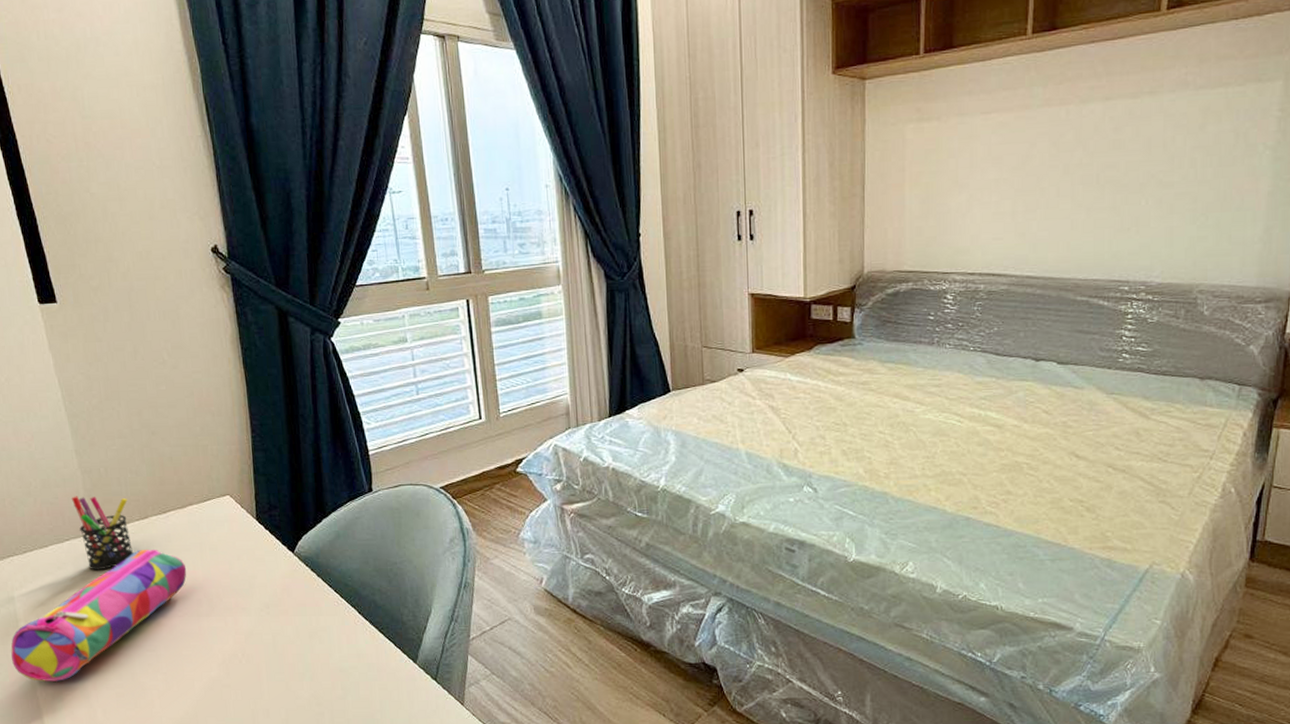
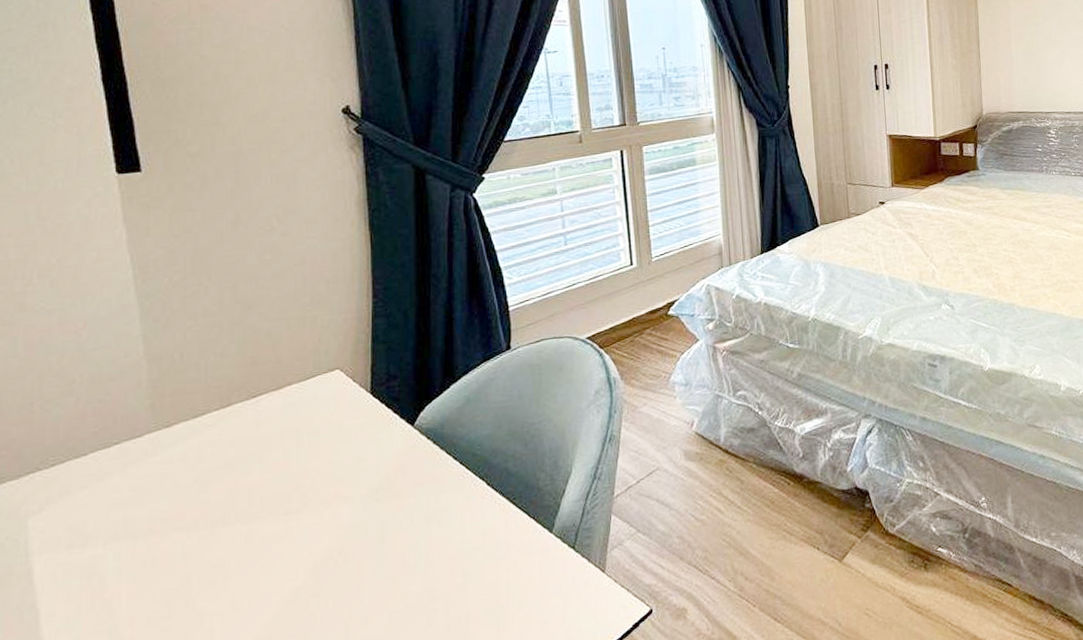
pencil case: present [11,549,187,681] -> none [11,442,276,630]
pen holder: present [71,496,134,570] -> none [128,385,207,477]

